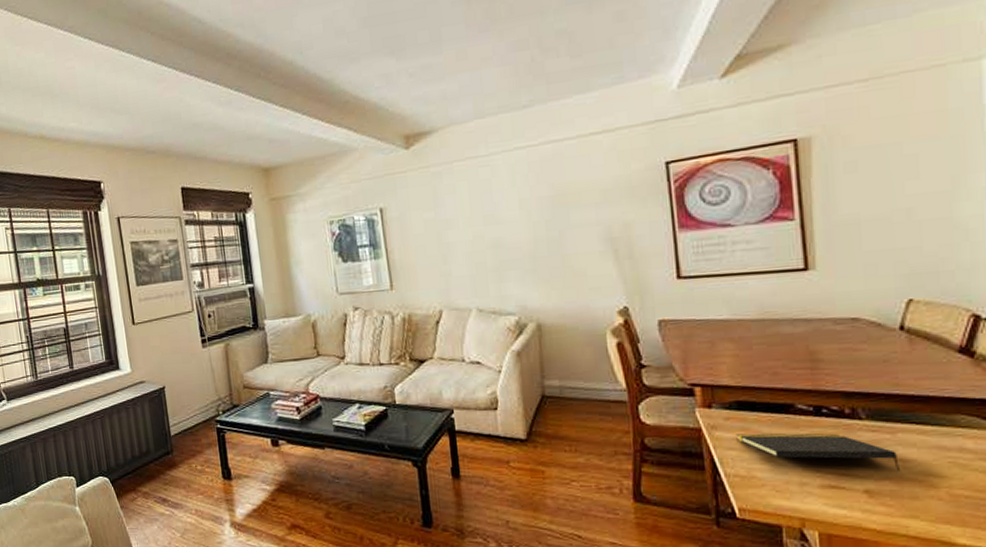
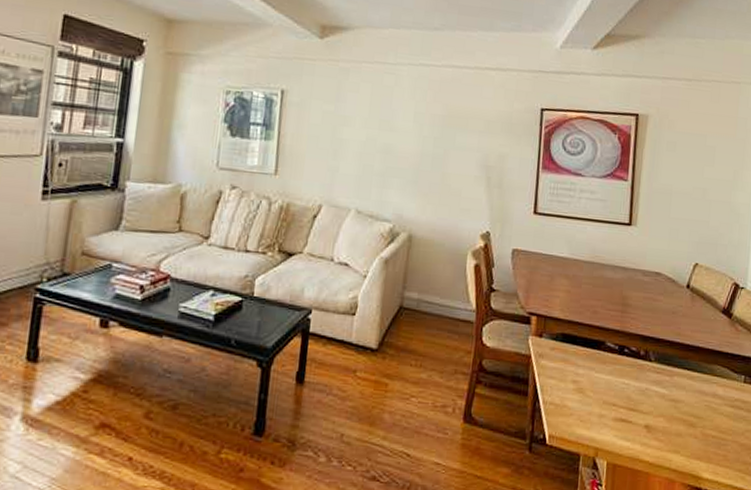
notepad: present [736,433,901,471] -> none [557,364,673,410]

